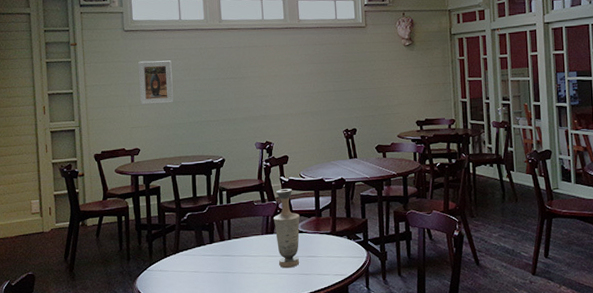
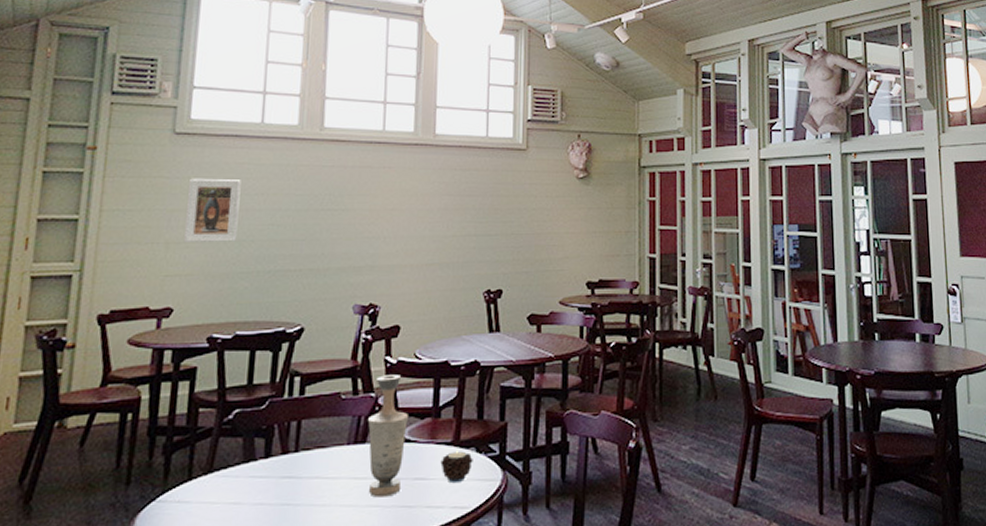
candle: none [324,238,346,260] -> present [440,450,473,484]

